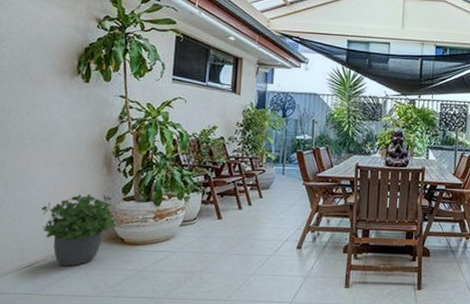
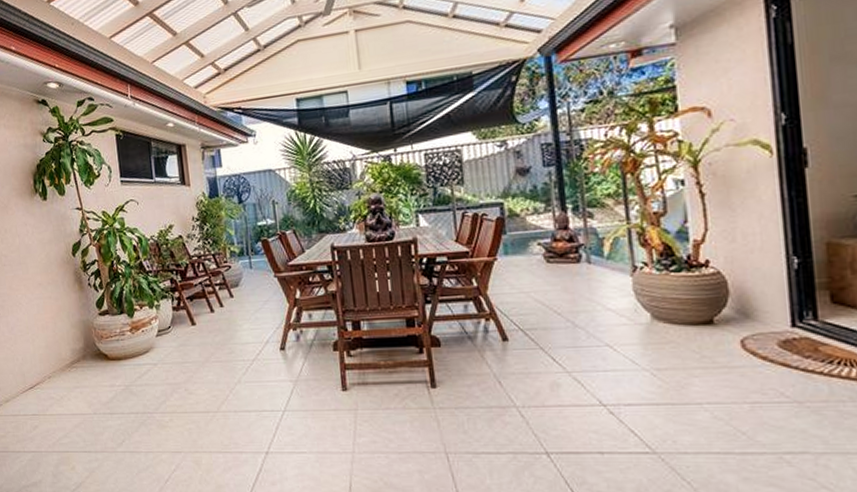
potted plant: present [41,194,116,267] -> none [31,312,98,387]

